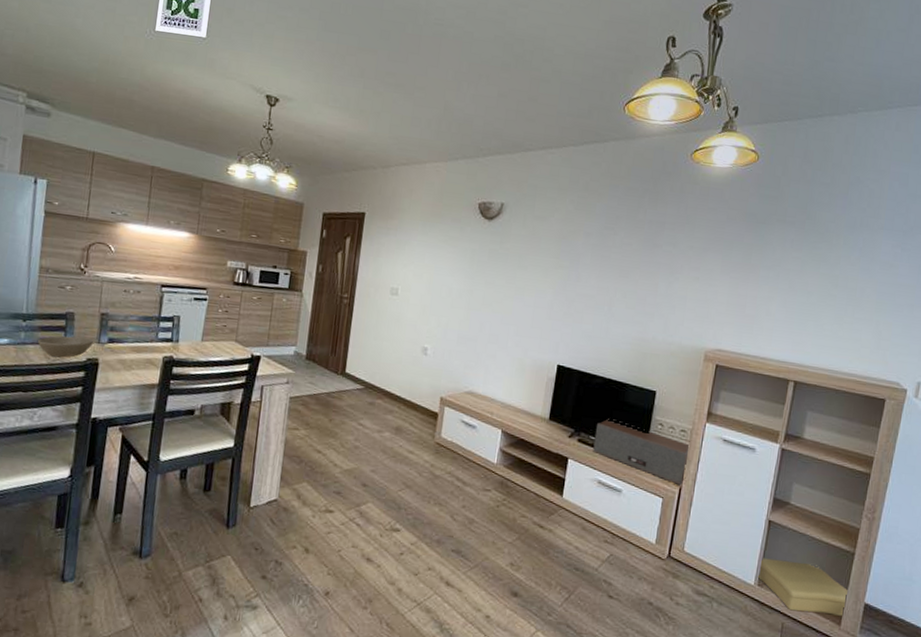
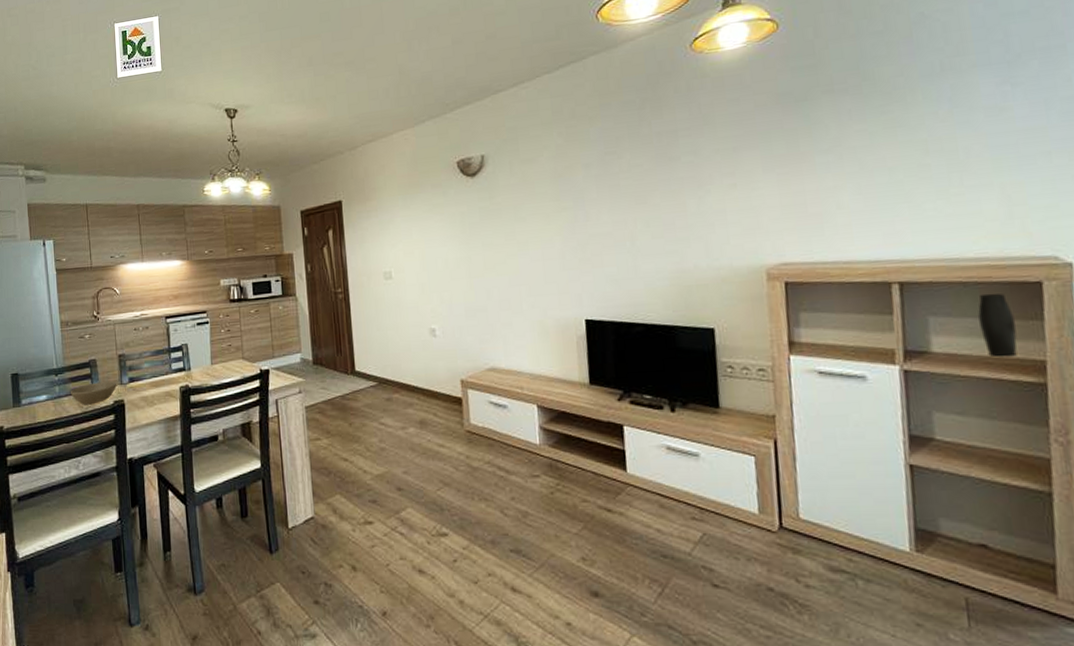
speaker: present [593,419,689,486] -> none [648,370,780,438]
decorative box: present [757,558,849,616] -> none [912,513,1057,580]
vase: none [838,401,862,451] -> present [978,293,1018,357]

